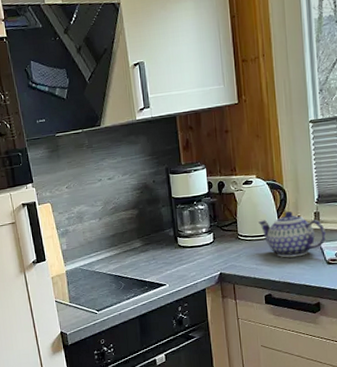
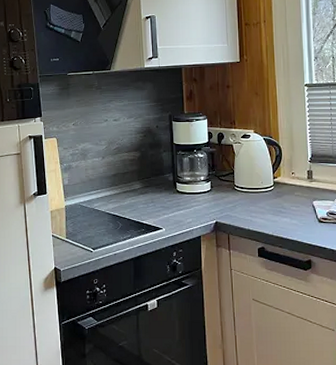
teapot: present [258,210,327,258] -> none [254,167,319,213]

